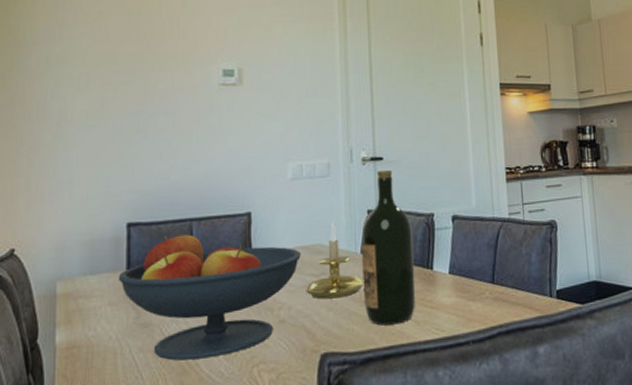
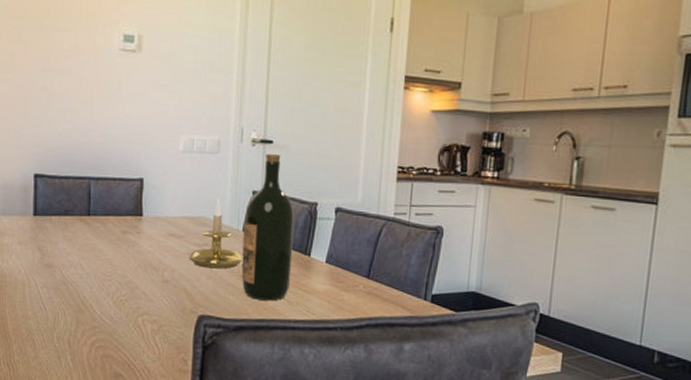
fruit bowl: present [118,234,301,361] -> none [26,190,187,303]

